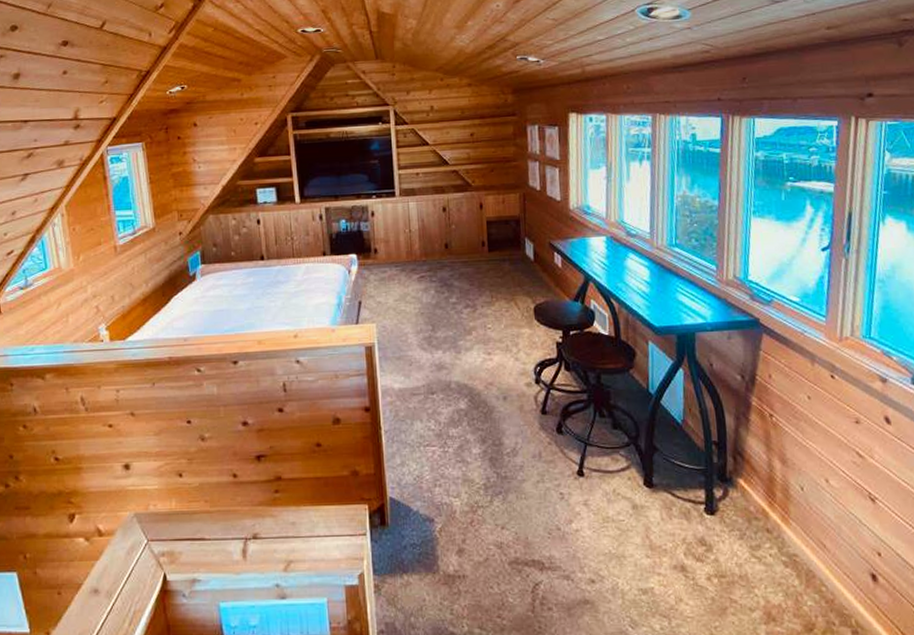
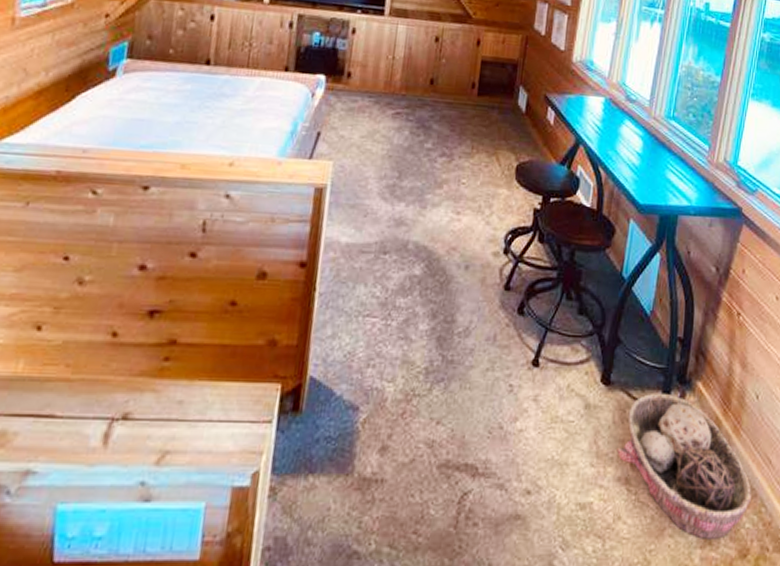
decorative basket: none [669,491,810,616] -> present [617,392,751,539]

